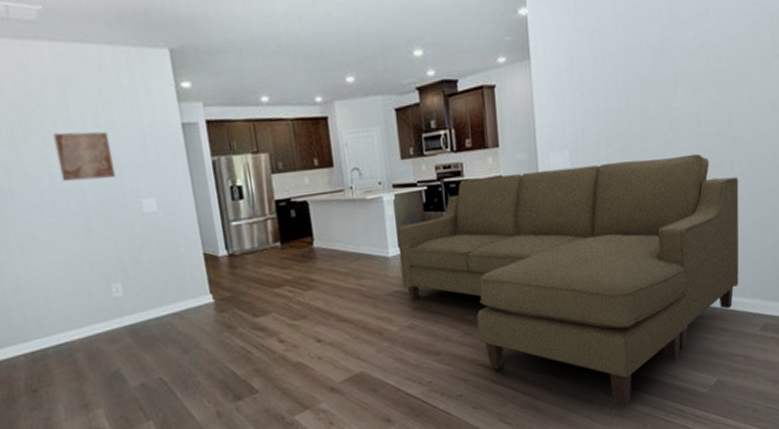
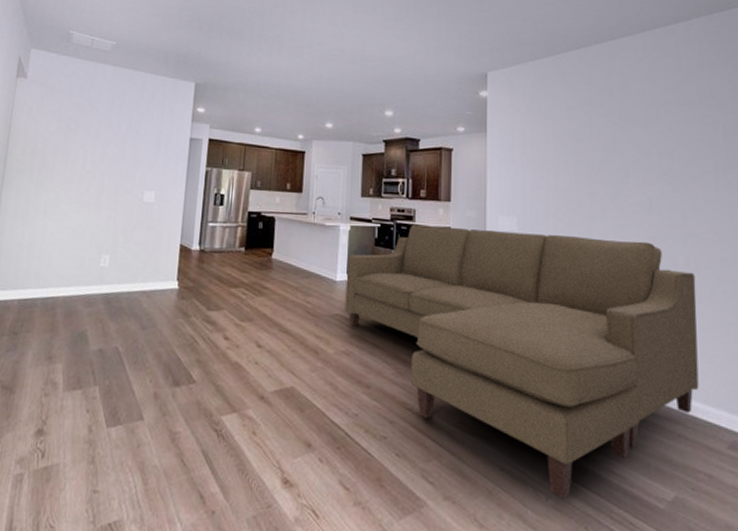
wall art: present [52,131,116,182] -> none [91,130,135,170]

